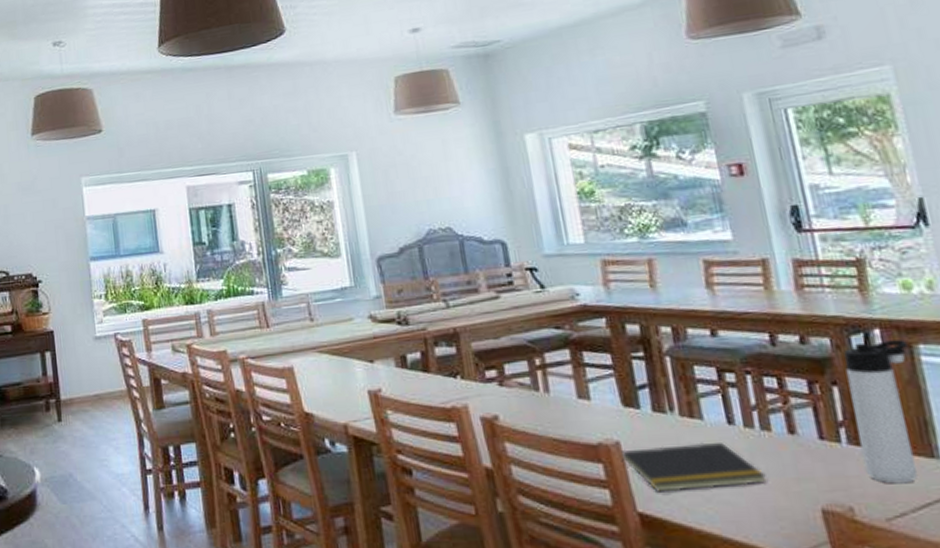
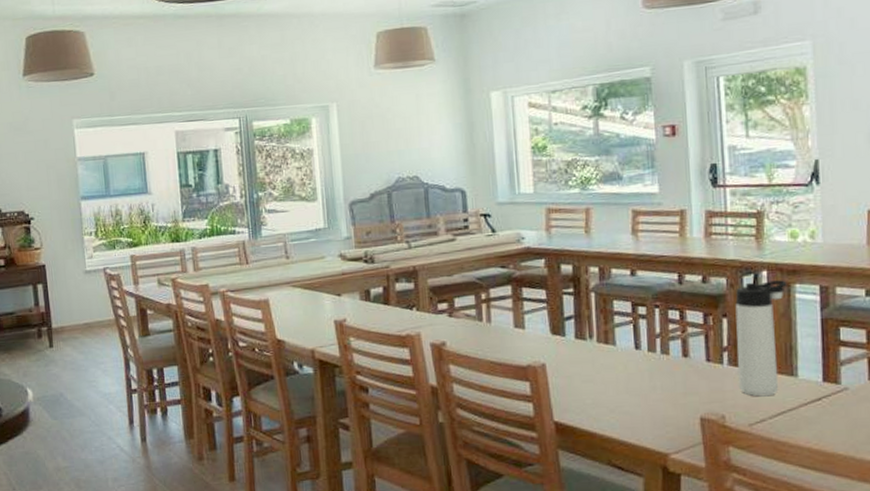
notepad: present [620,442,767,492] -> none [545,364,661,405]

